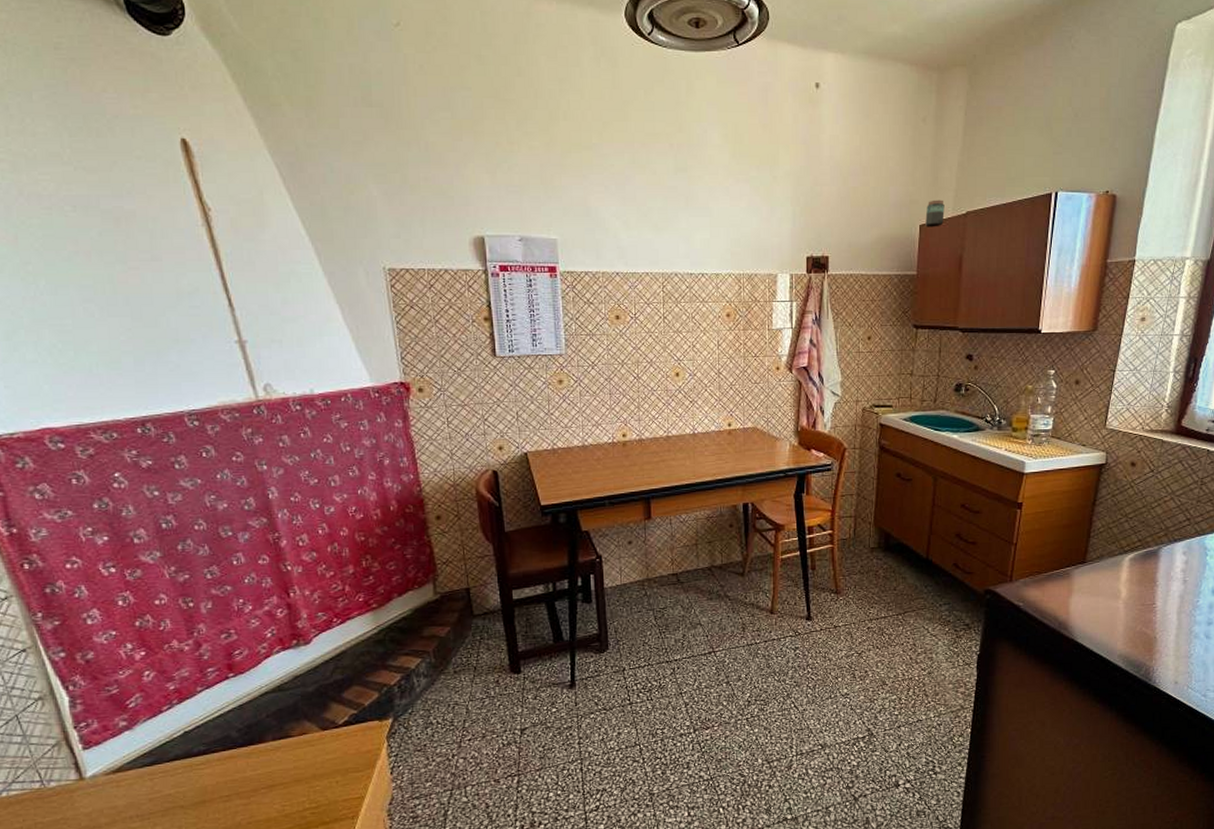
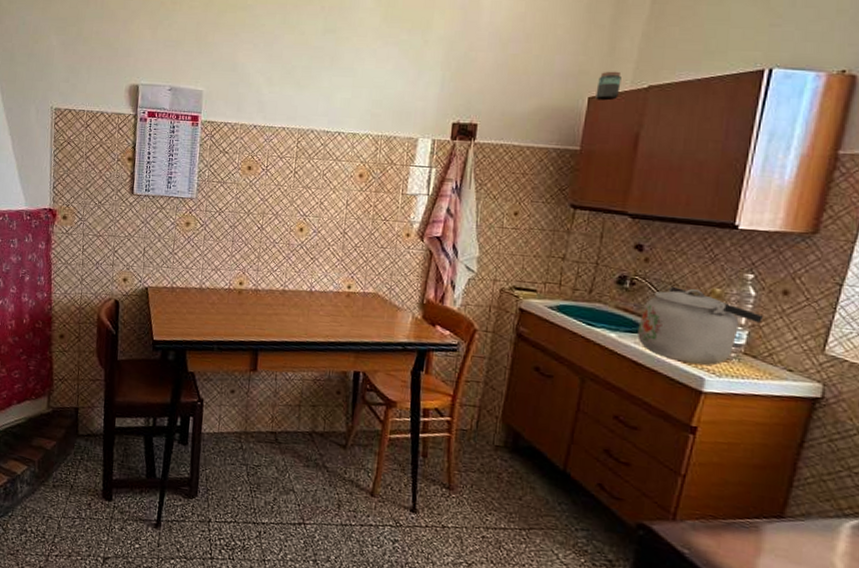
kettle: none [974,387,1063,452] -> present [637,286,763,366]

